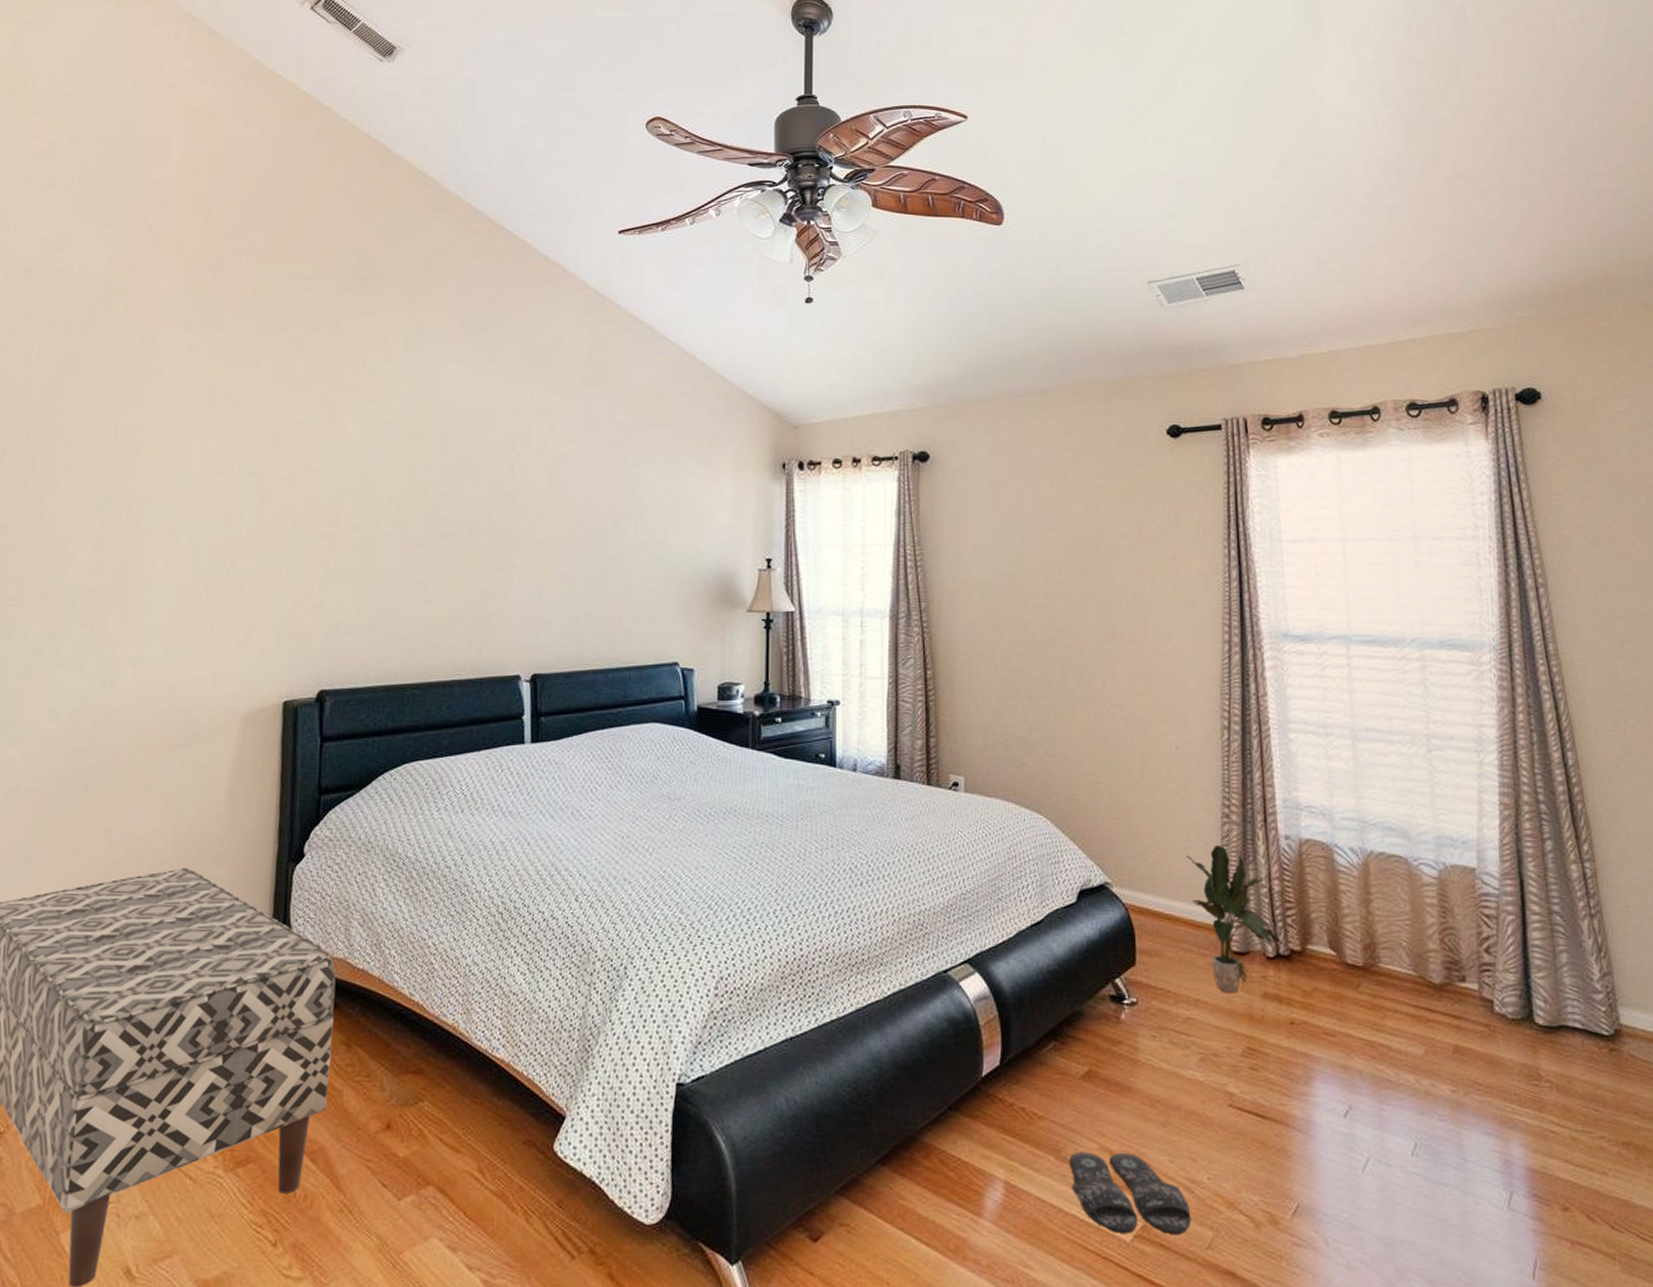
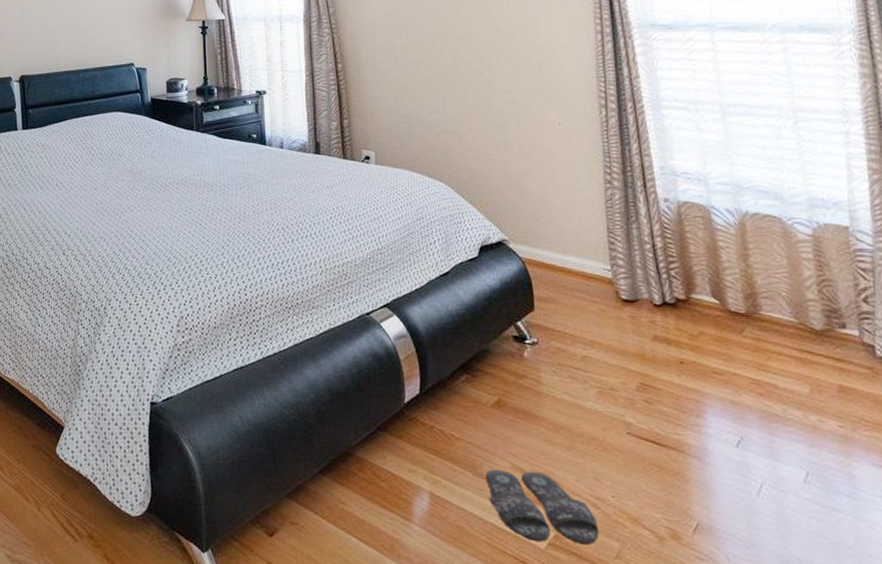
potted plant: present [1186,844,1285,993] -> none [574,206,670,336]

